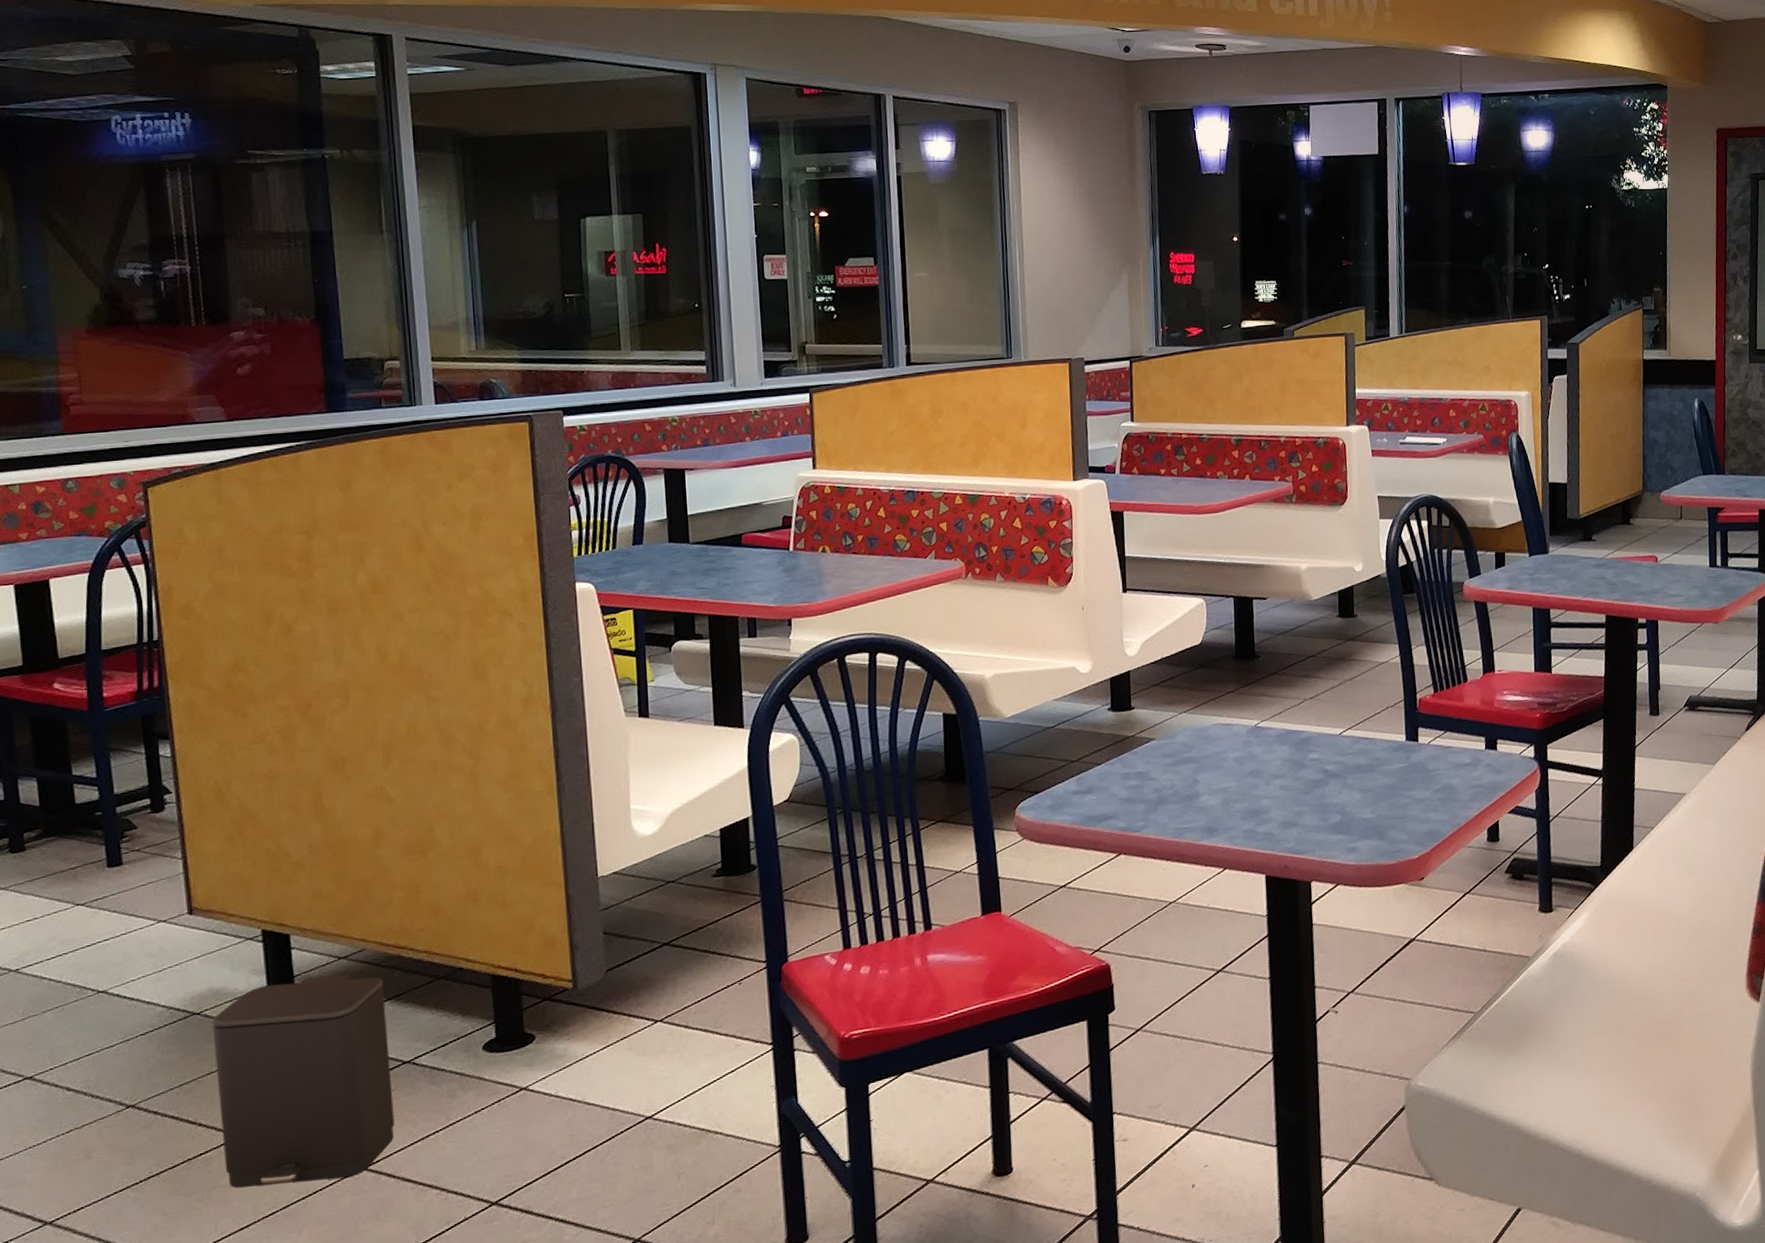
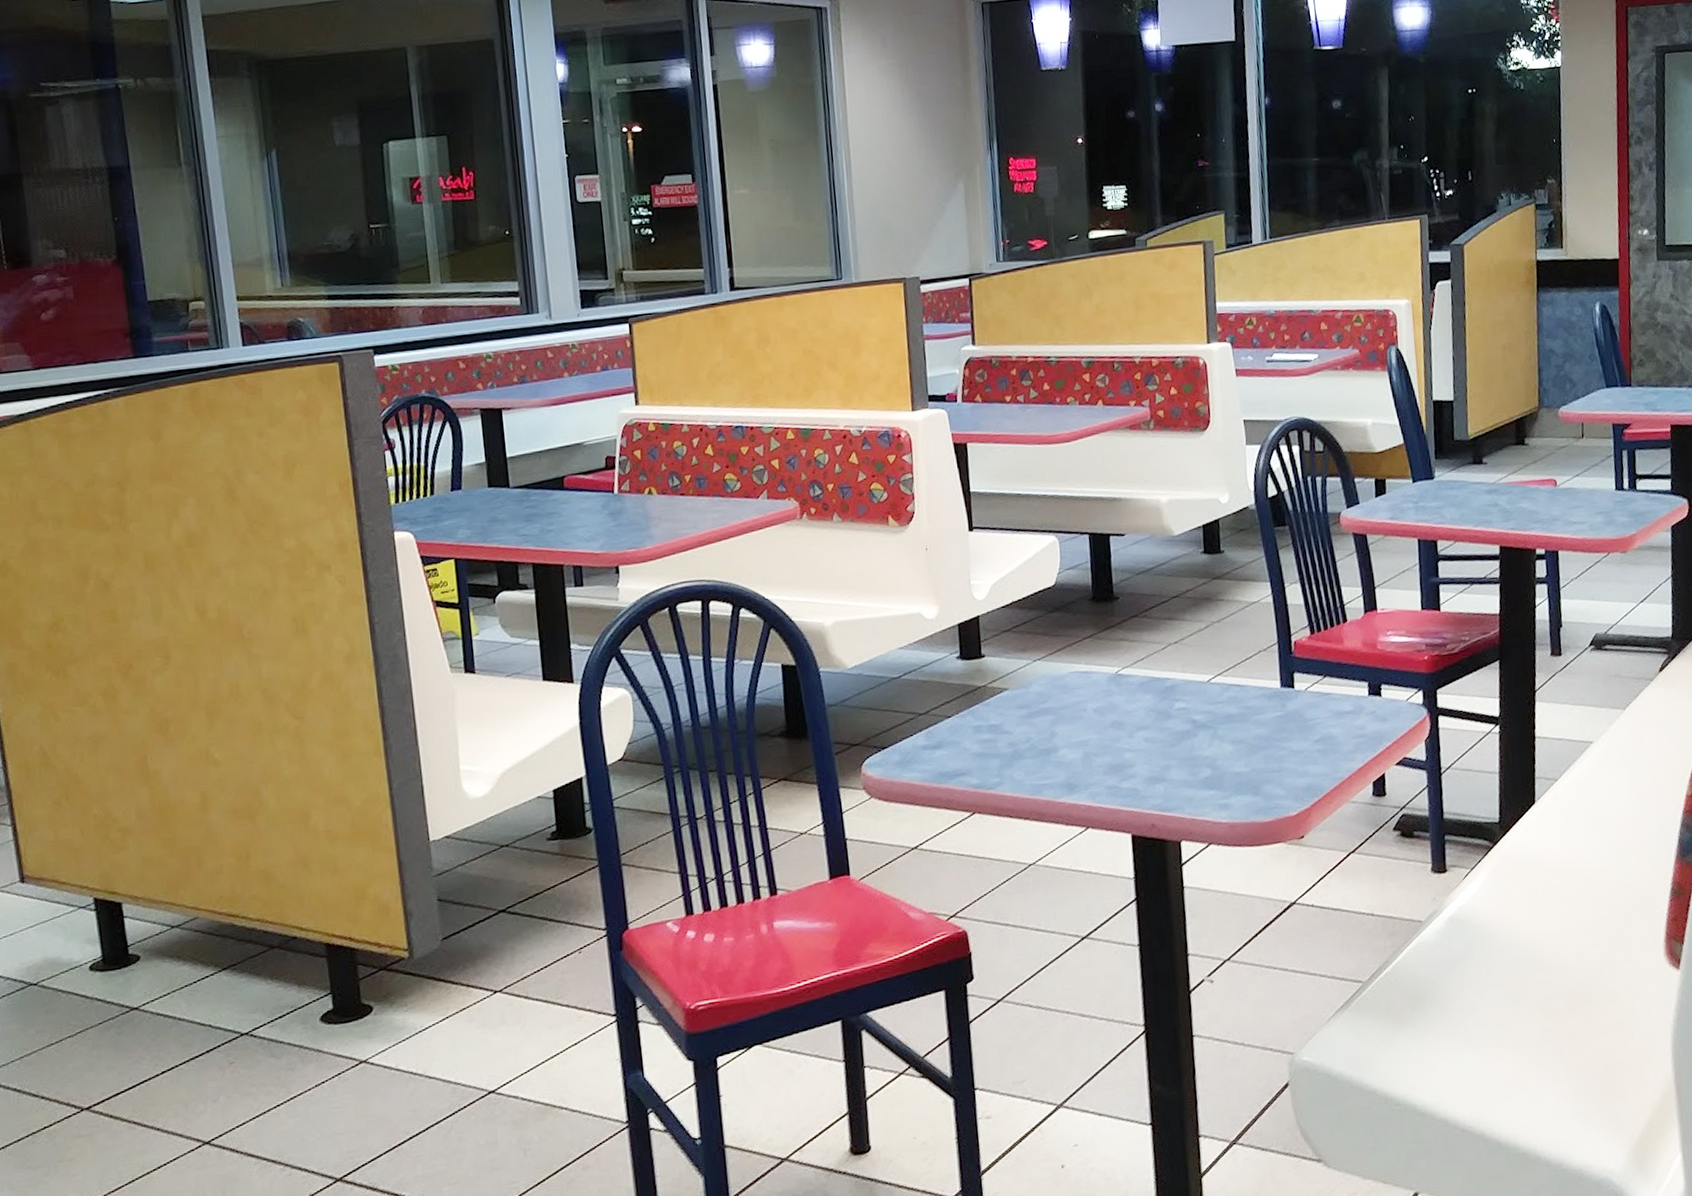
pedal bin: present [211,974,395,1188] -> none [48,943,235,1162]

